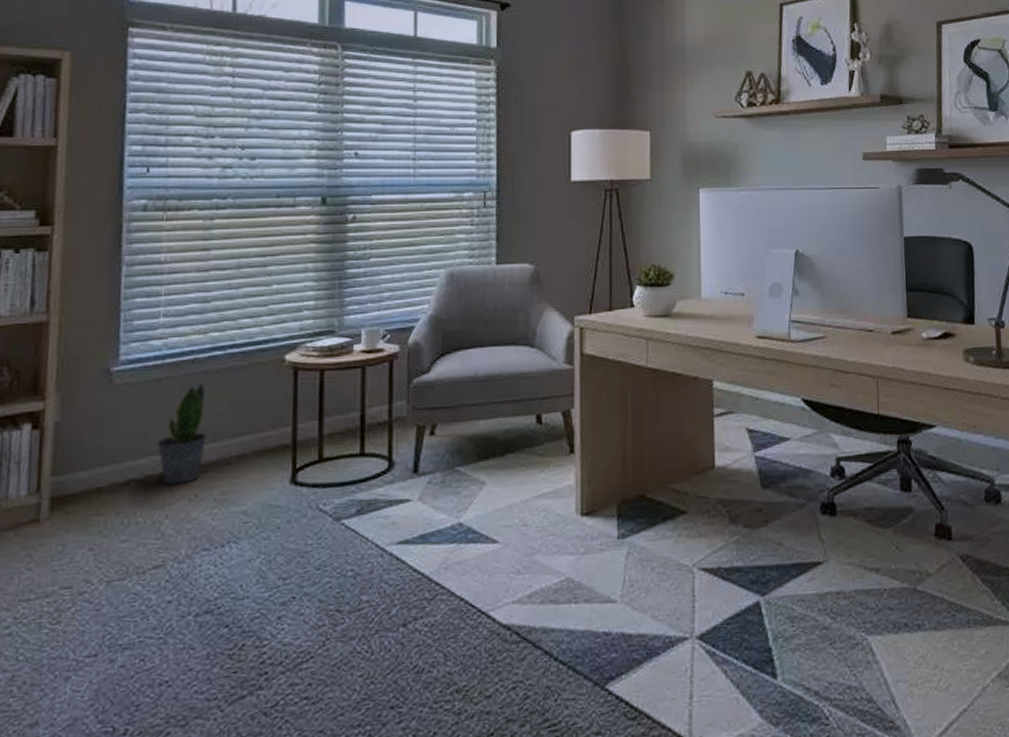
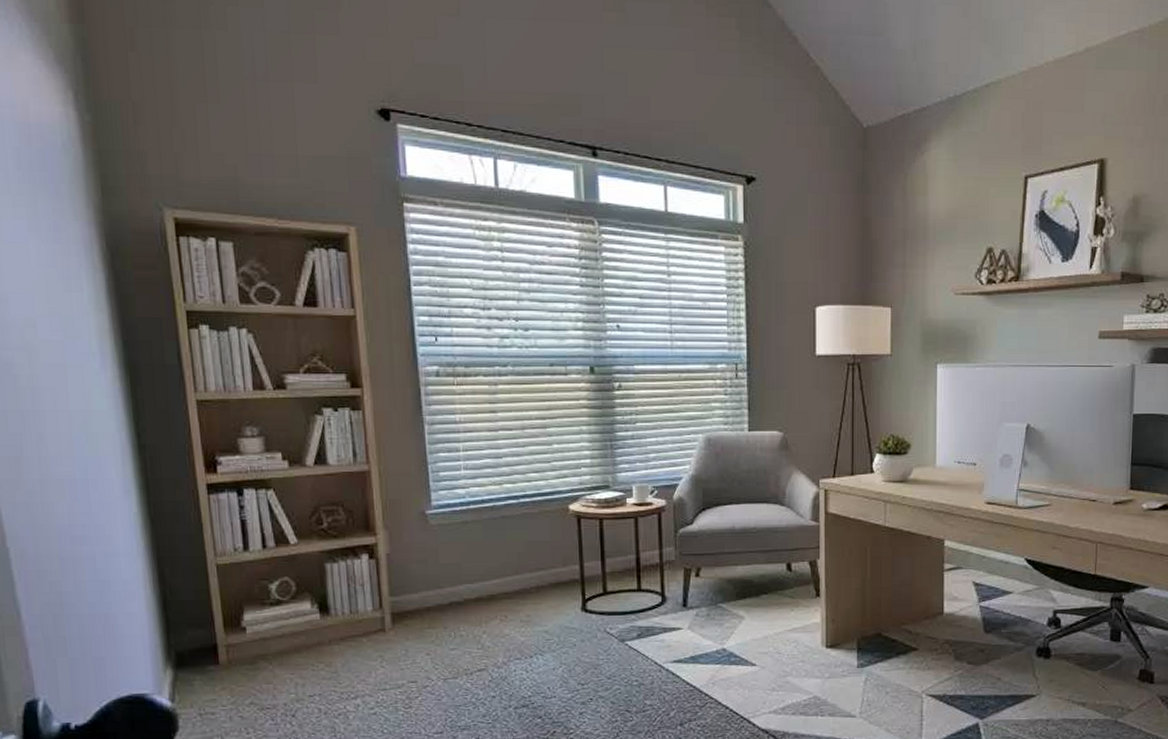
potted plant: present [157,381,208,485] -> none [471,525,511,608]

